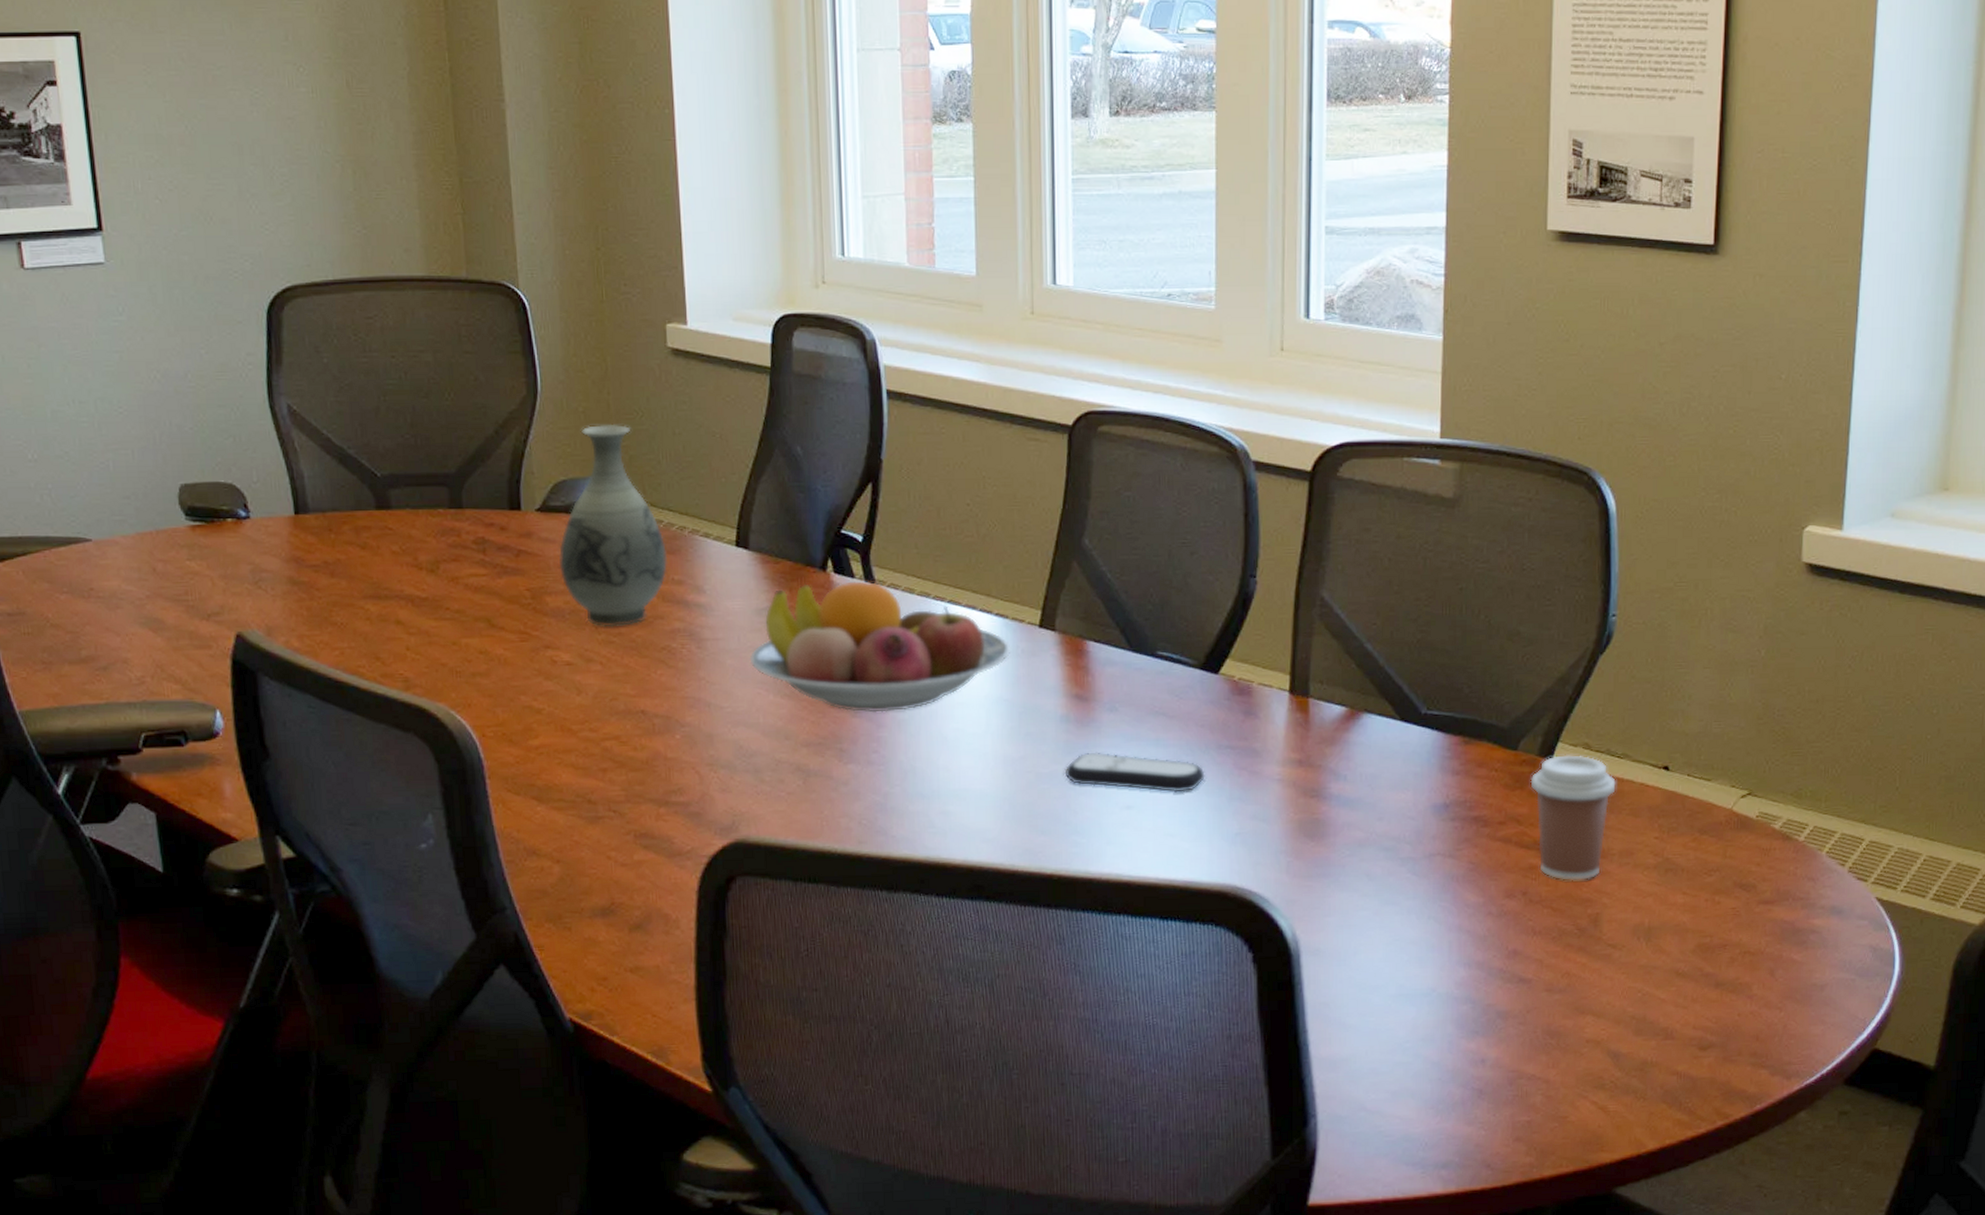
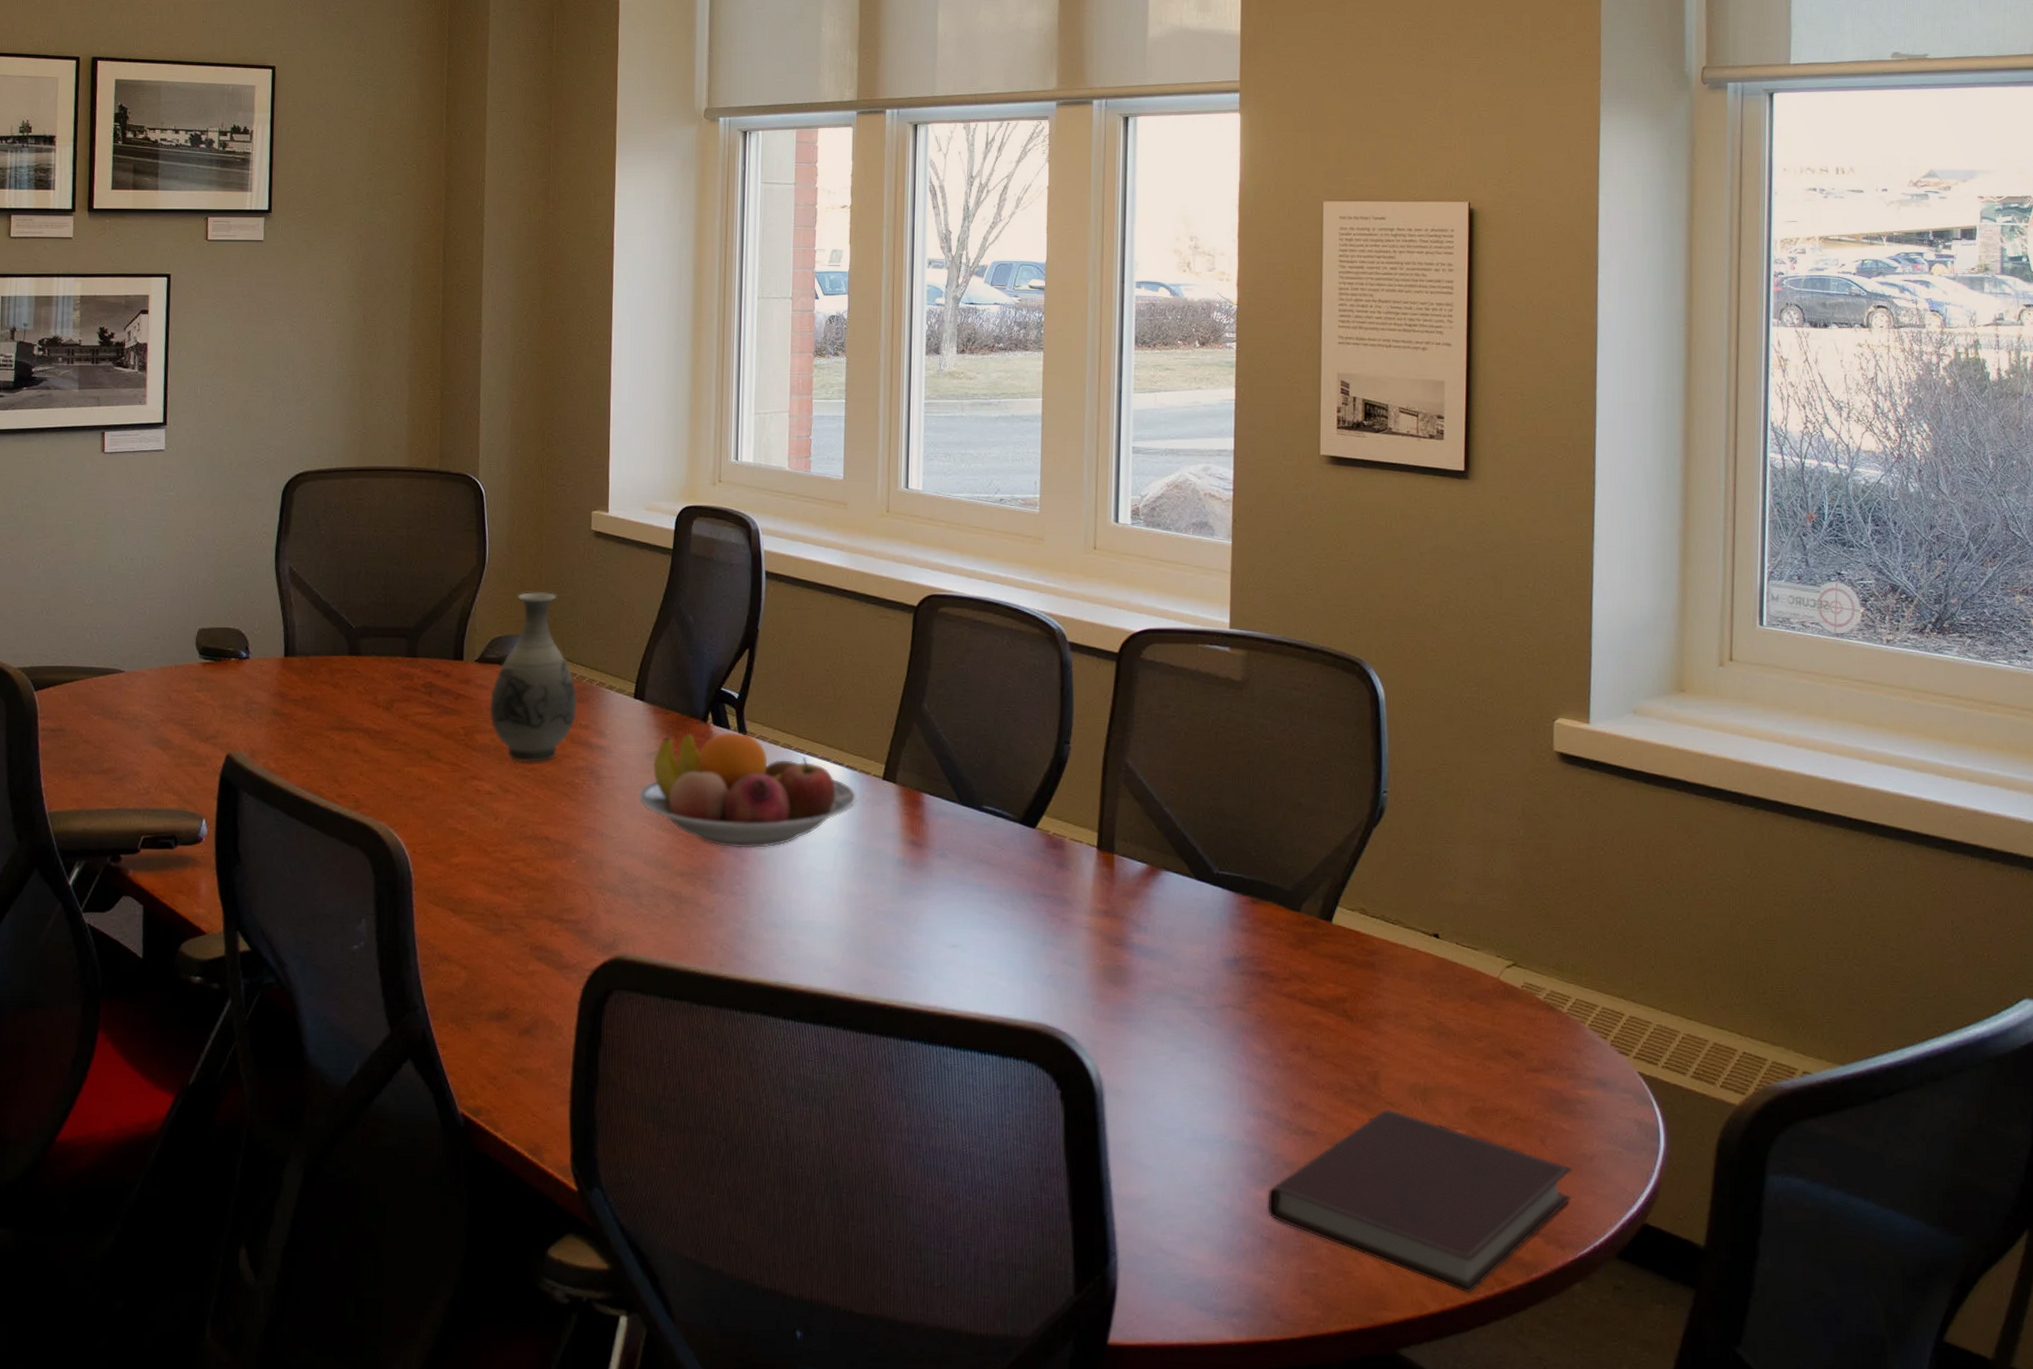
remote control: present [1064,752,1205,793] -> none [899,893,1022,935]
notebook: none [1479,951,1802,1130] -> present [1268,1109,1573,1294]
coffee cup: present [1530,755,1616,880] -> none [1312,918,1390,1038]

